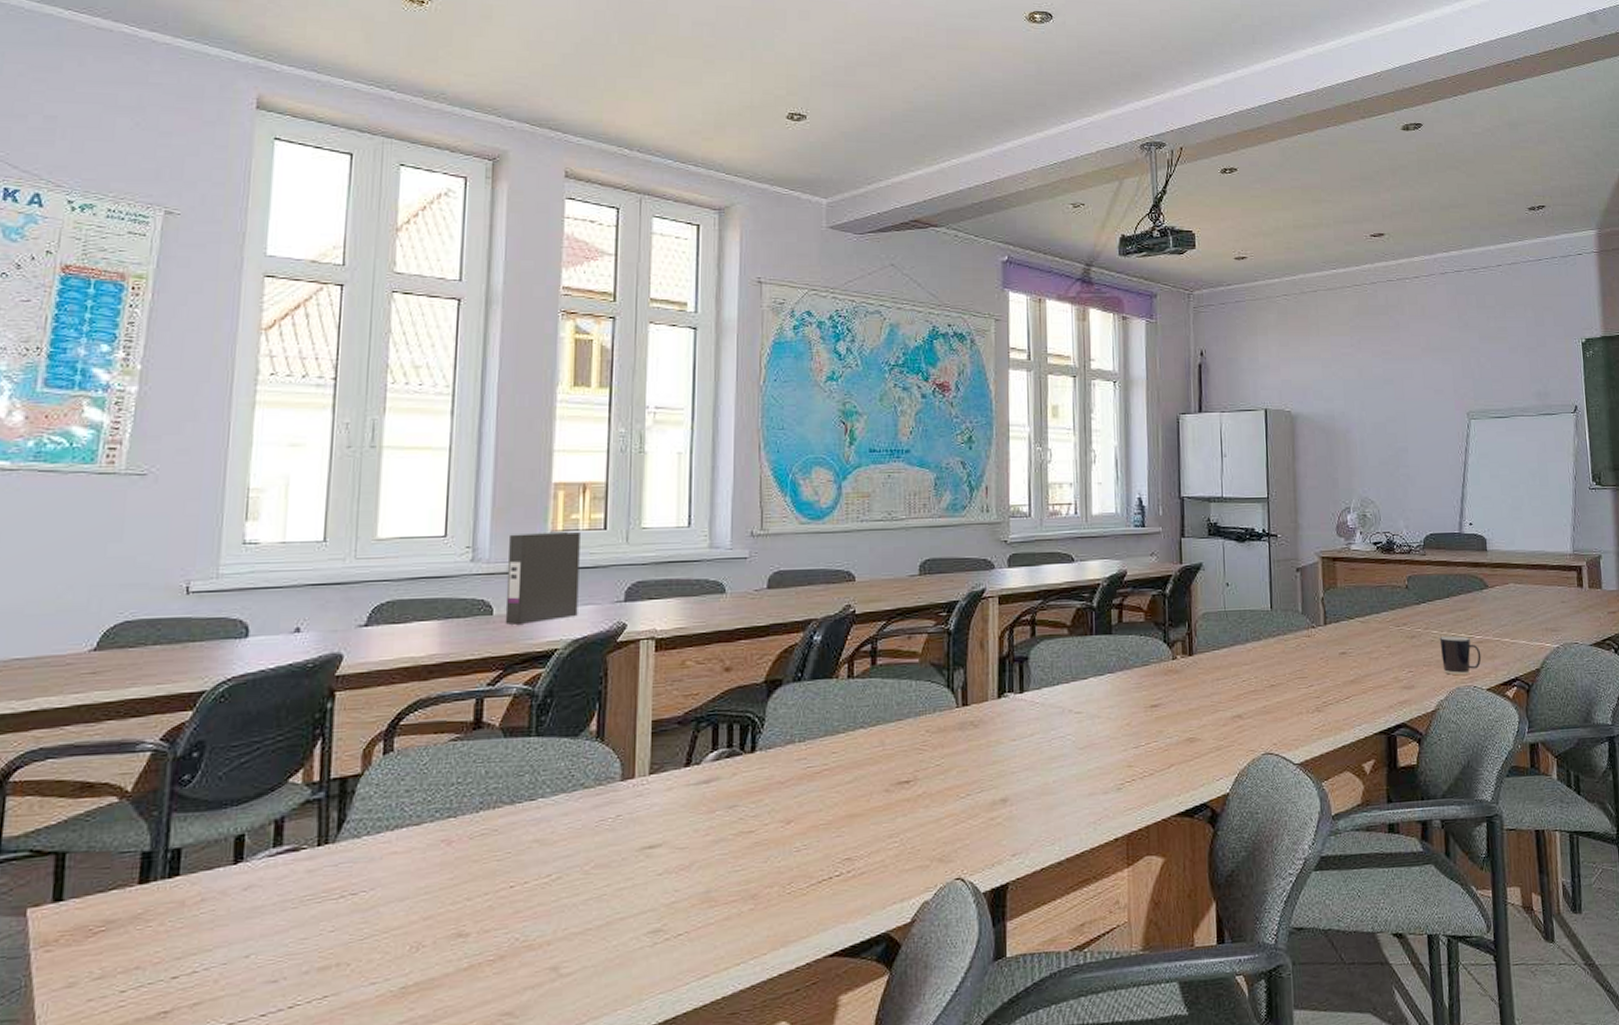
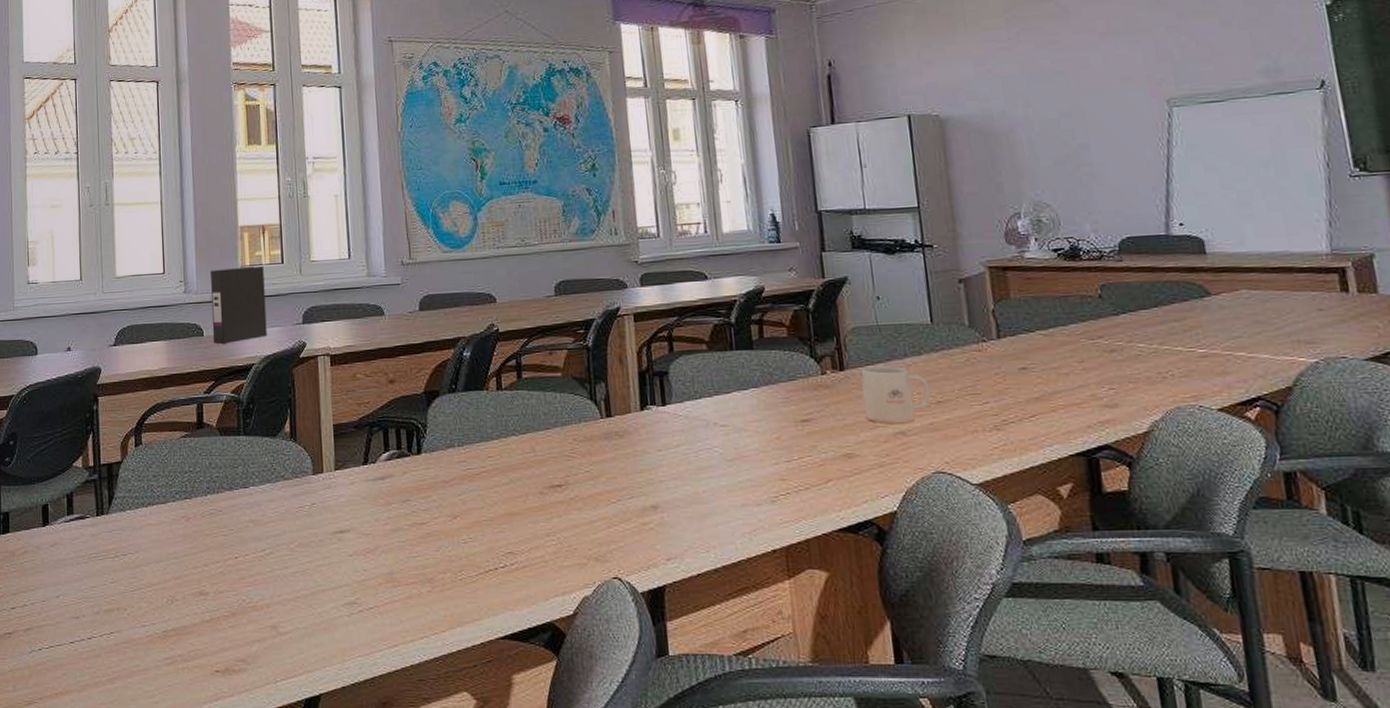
mug: none [1206,651,1266,708] -> present [860,366,931,424]
mug: present [1439,636,1482,676] -> none [1148,349,1208,394]

